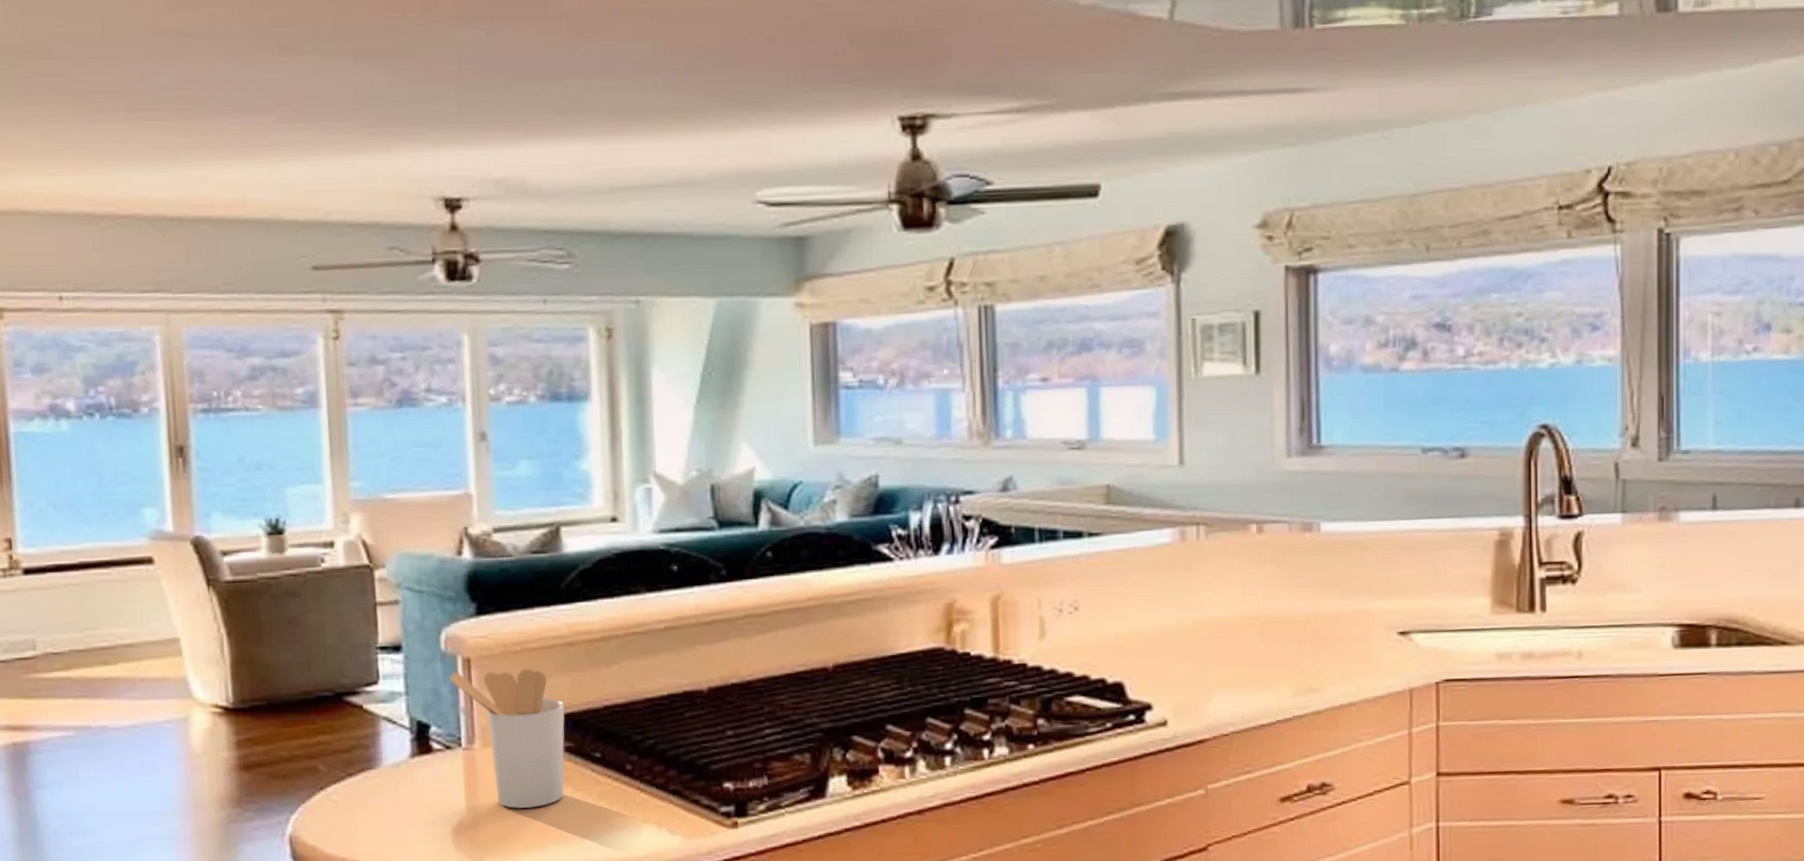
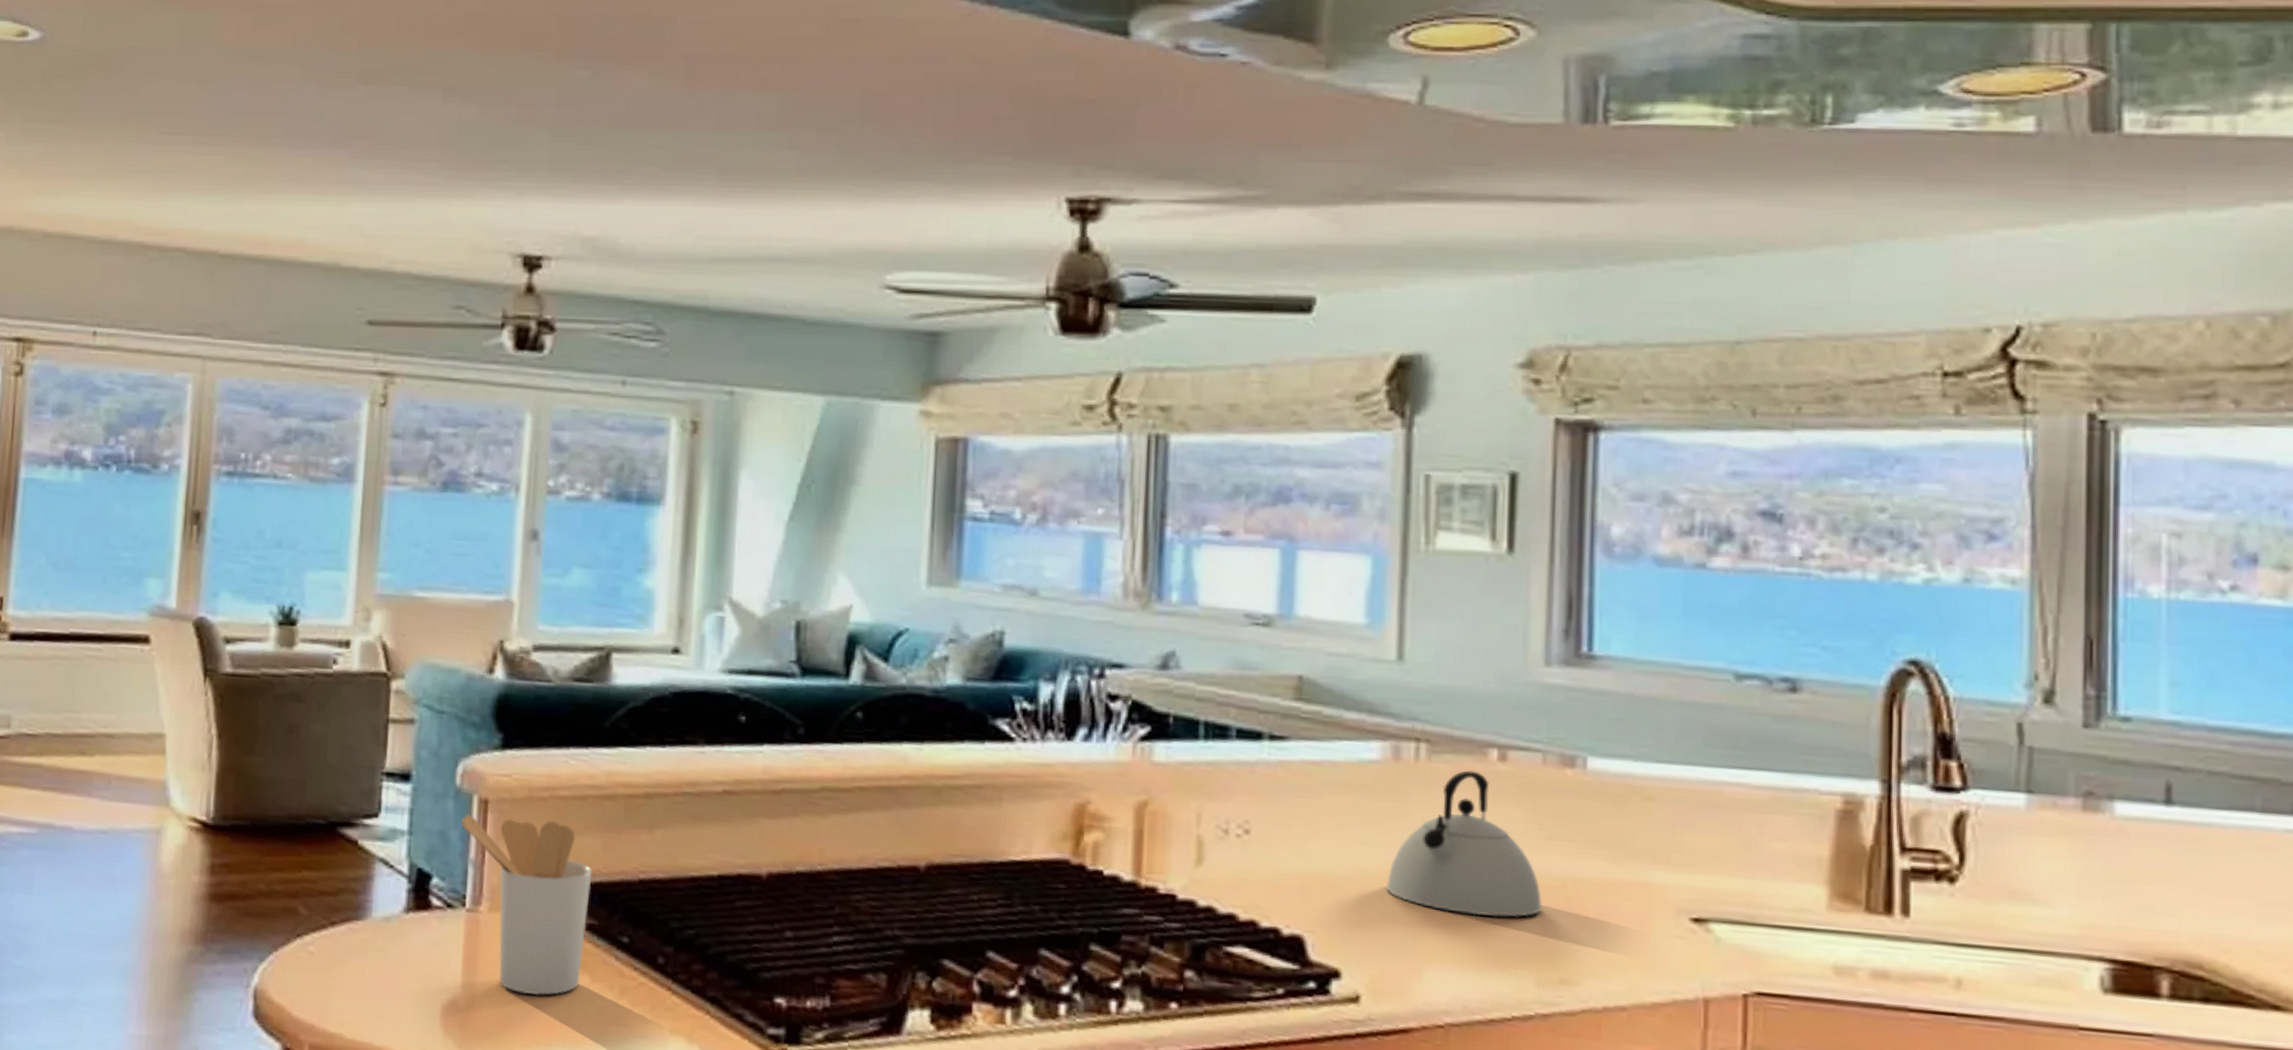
kettle: none [1181,542,1294,651] -> present [1386,770,1543,918]

